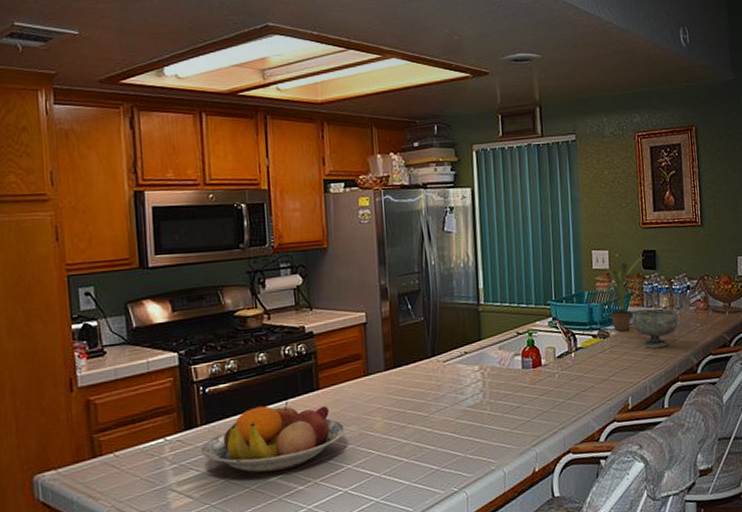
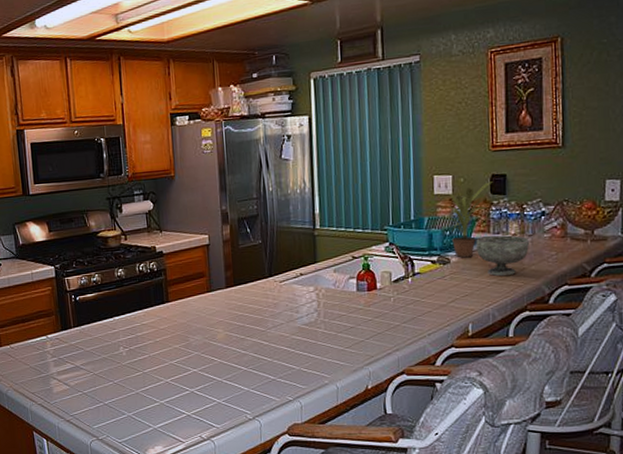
fruit bowl: present [200,400,346,473] -> none [74,310,192,370]

